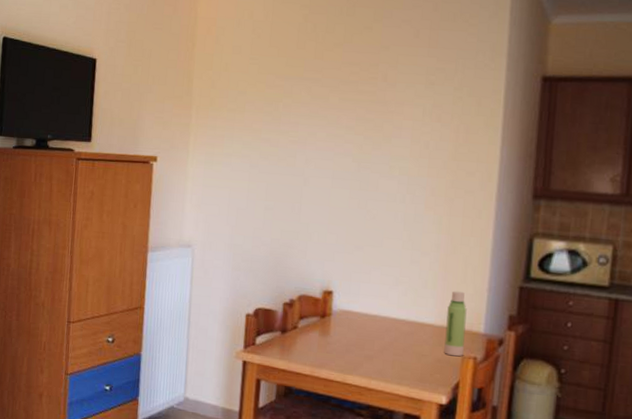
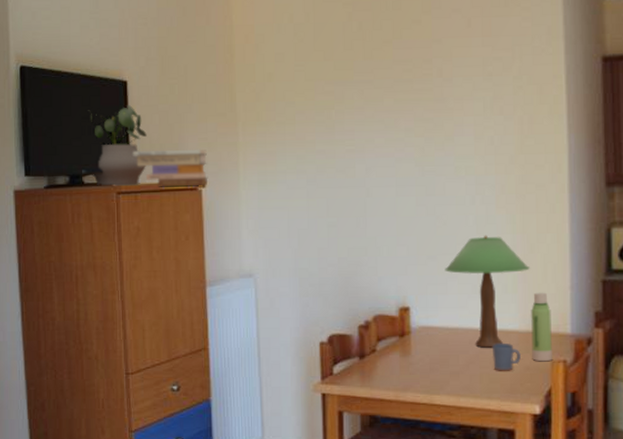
potted plant: none [56,81,109,154] -> present [87,105,147,187]
books: none [94,123,161,161] -> present [133,150,208,187]
table lamp: none [370,232,451,337] -> present [445,235,530,348]
mug: none [406,334,434,361] -> present [492,344,521,371]

